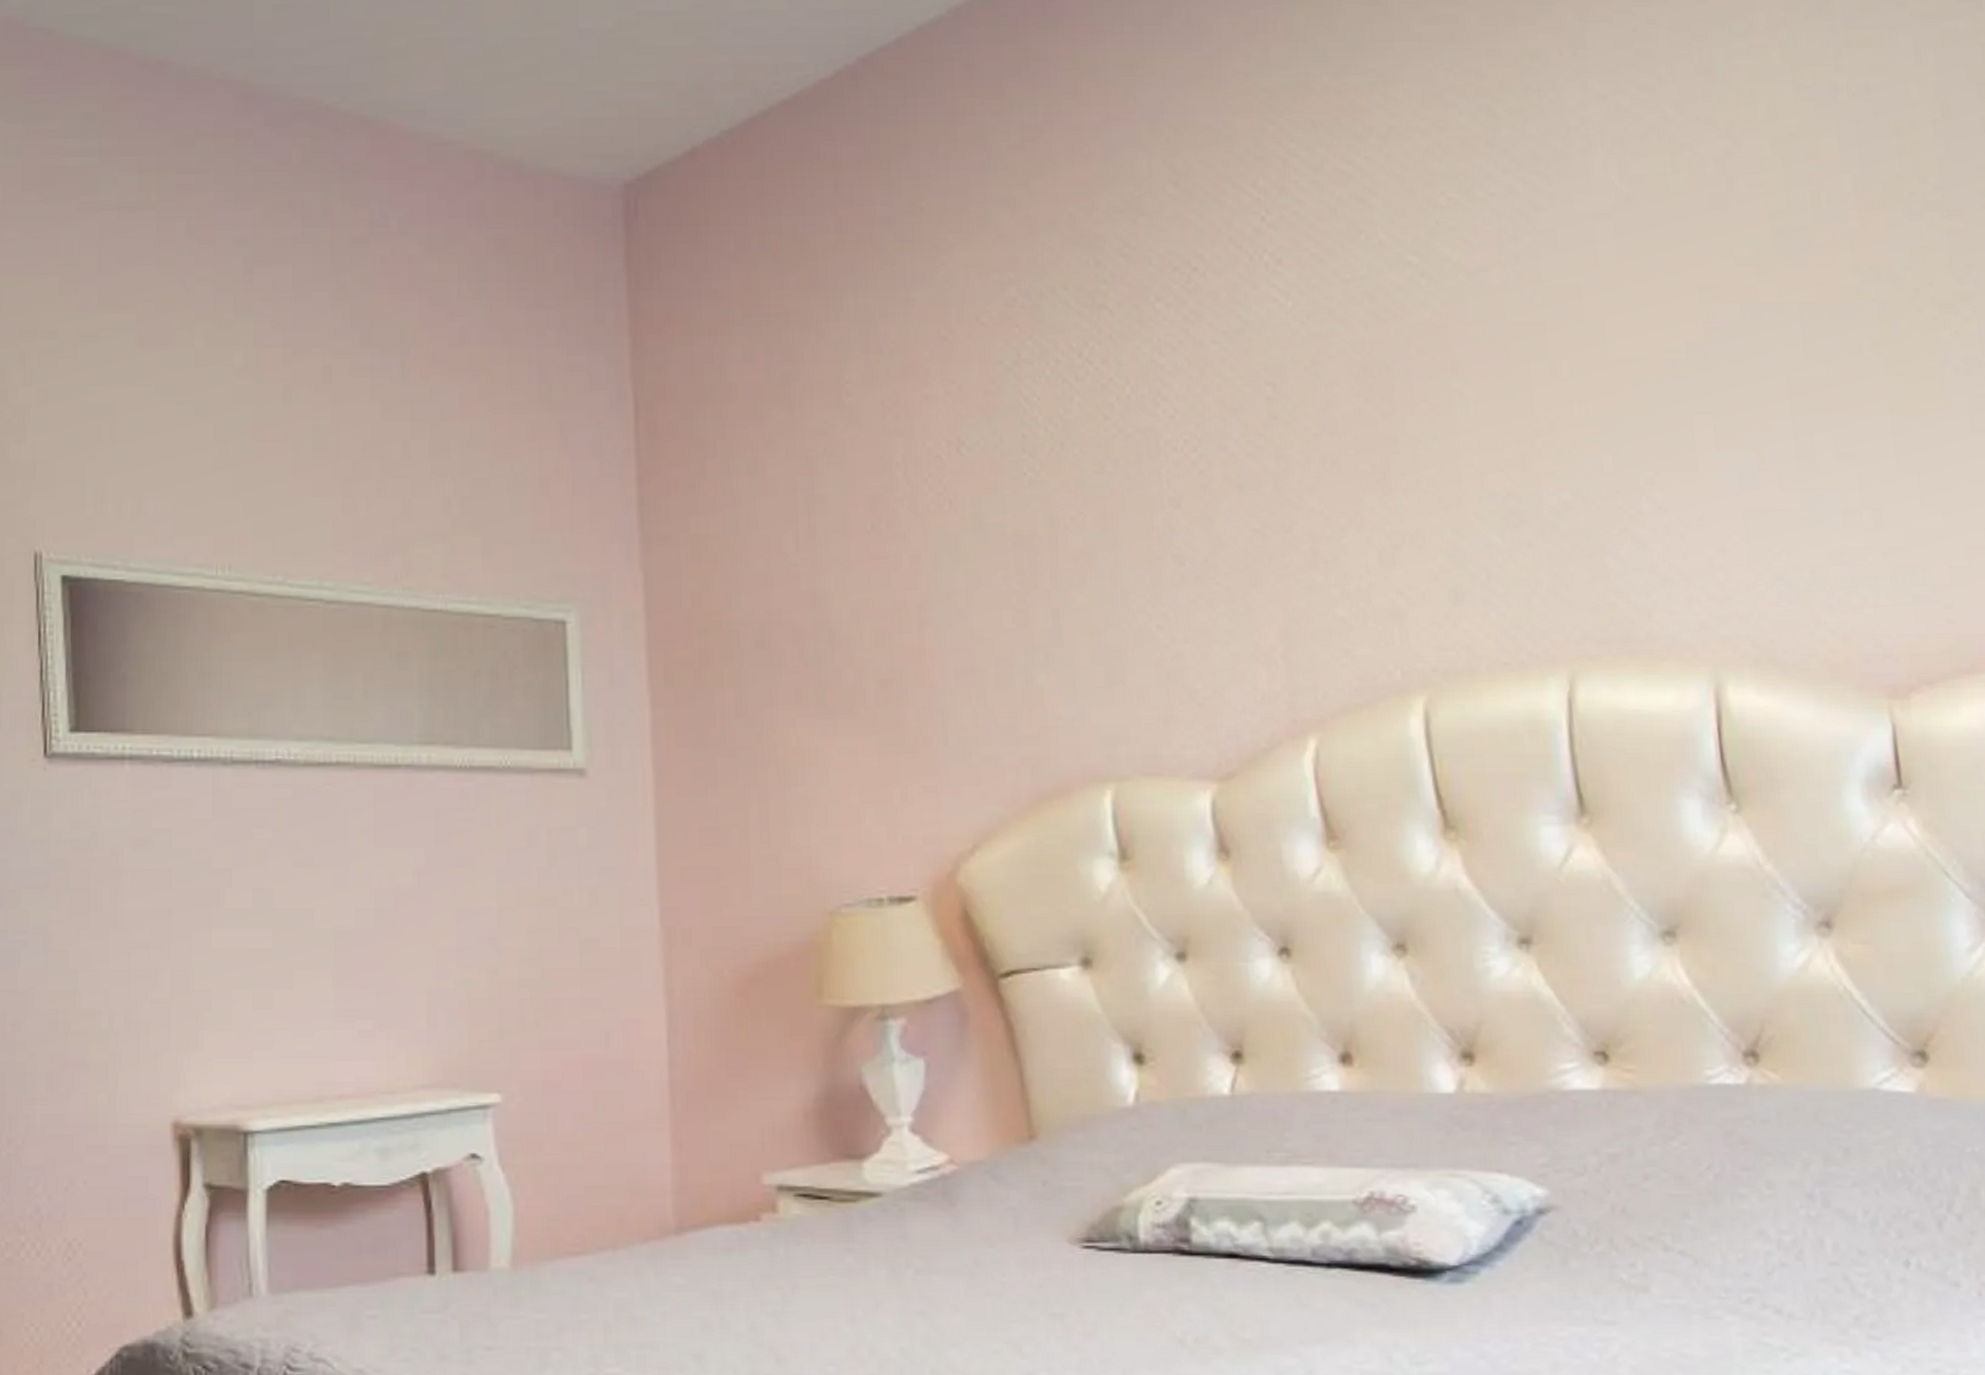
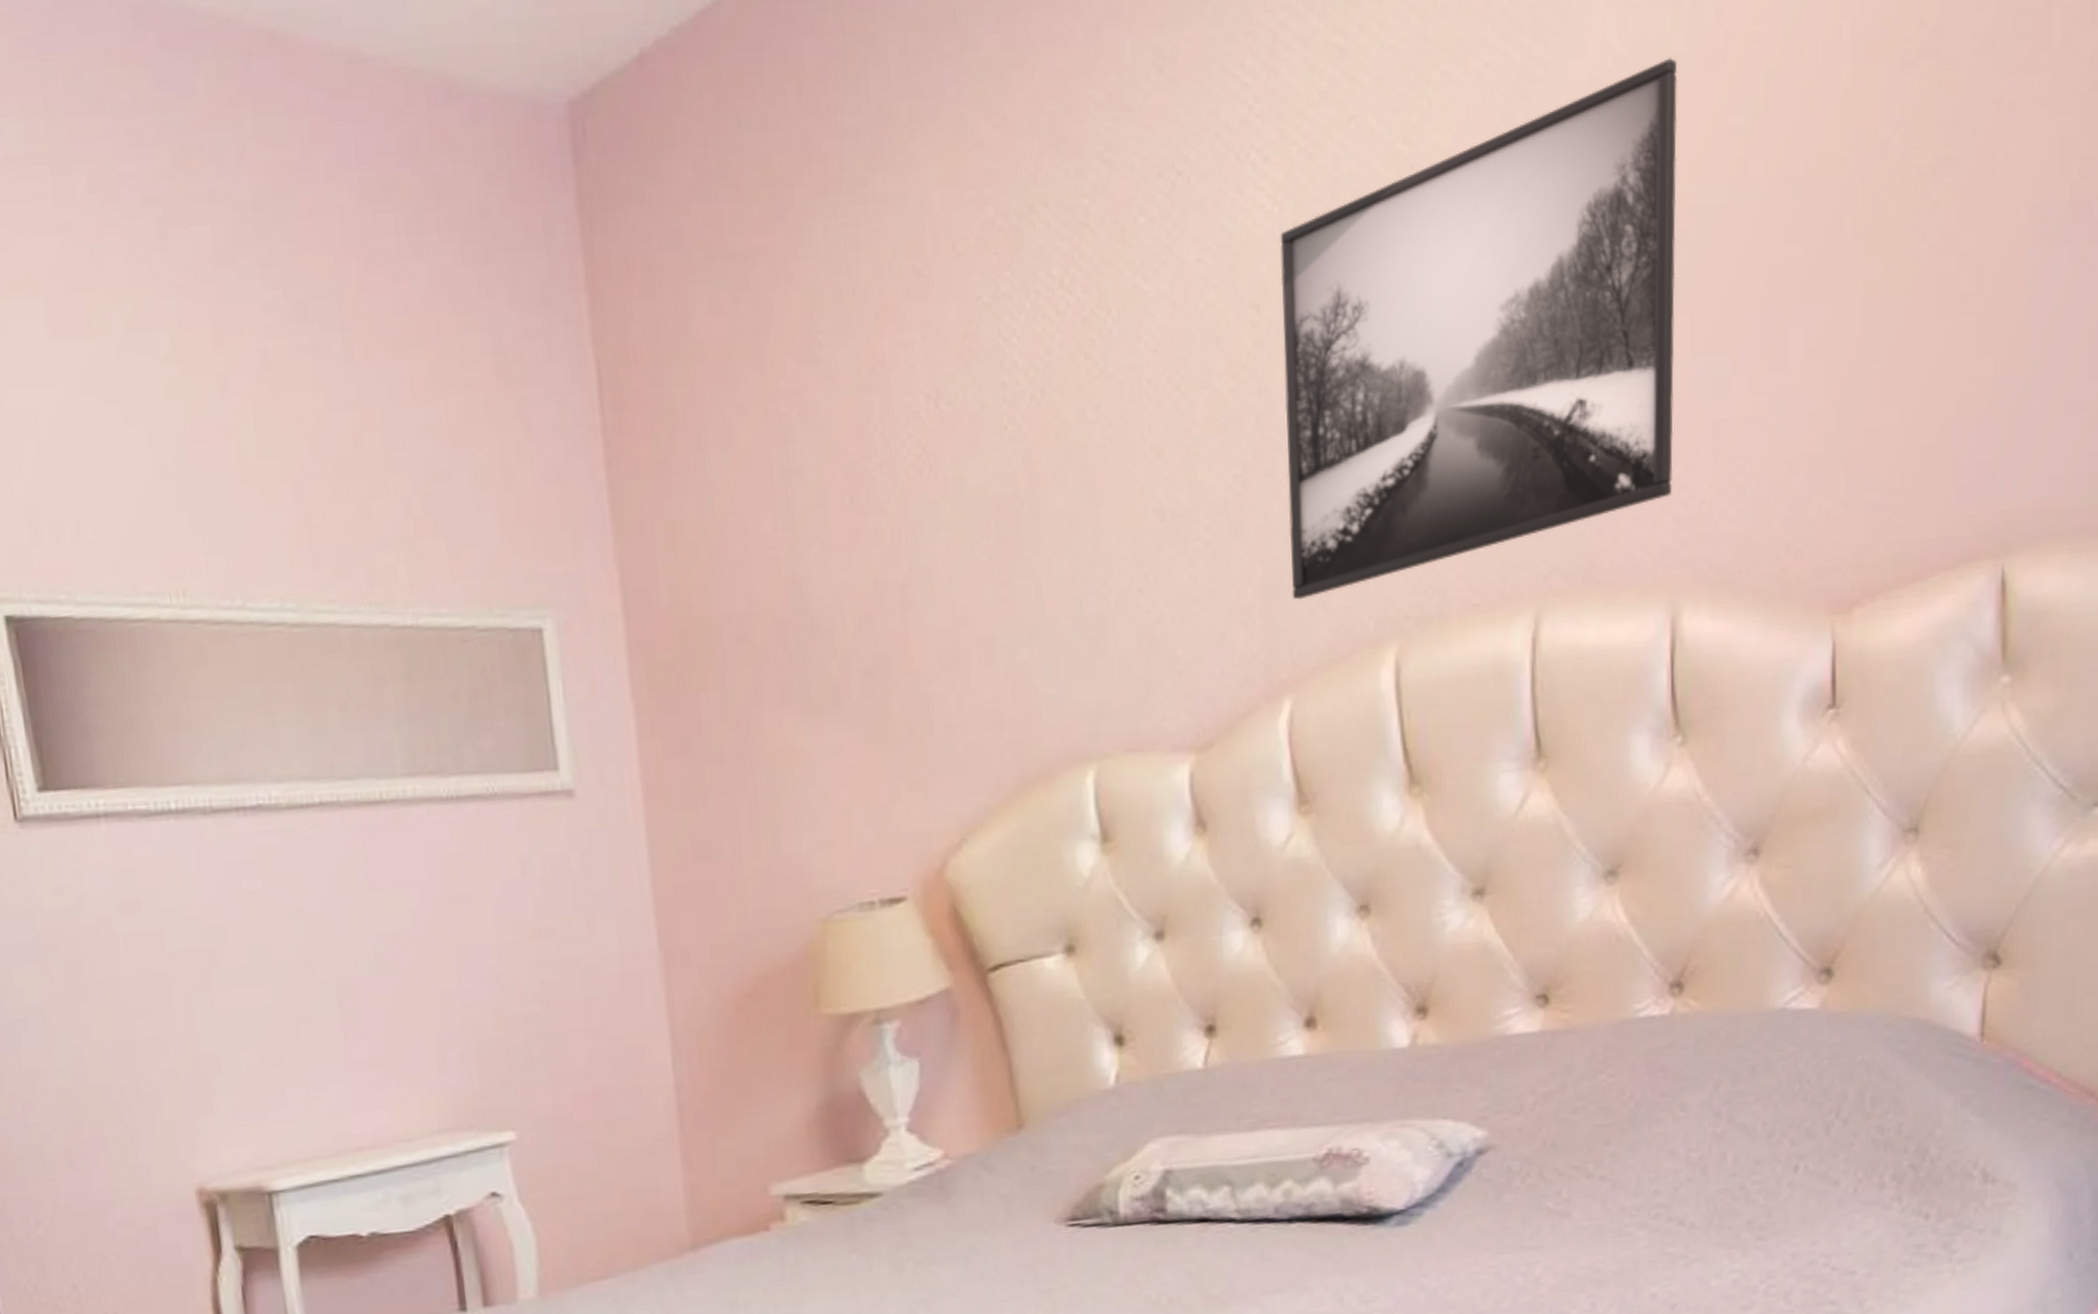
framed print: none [1294,196,1706,646] -> present [1280,57,1678,600]

